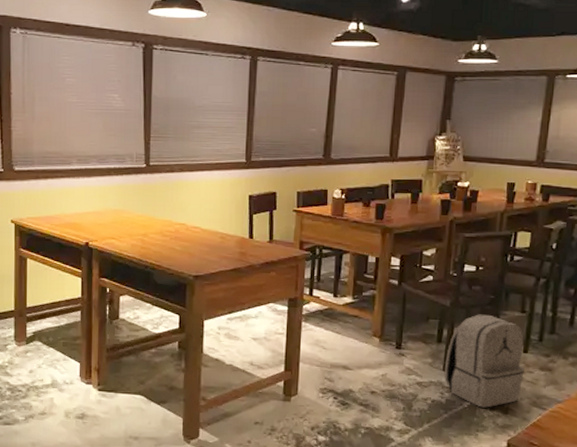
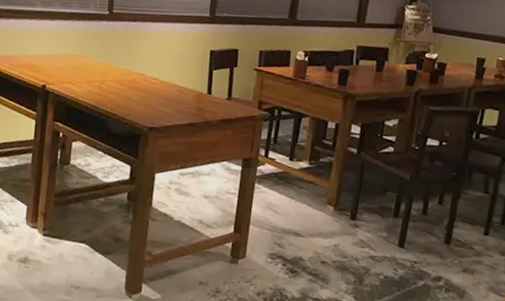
backpack: present [444,314,525,408] -> none [399,190,486,289]

